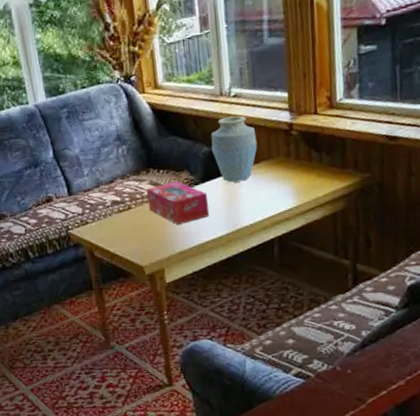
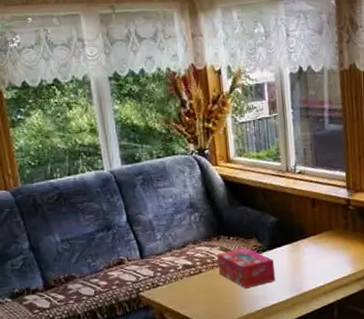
vase: present [211,115,258,183] -> none [278,190,319,251]

